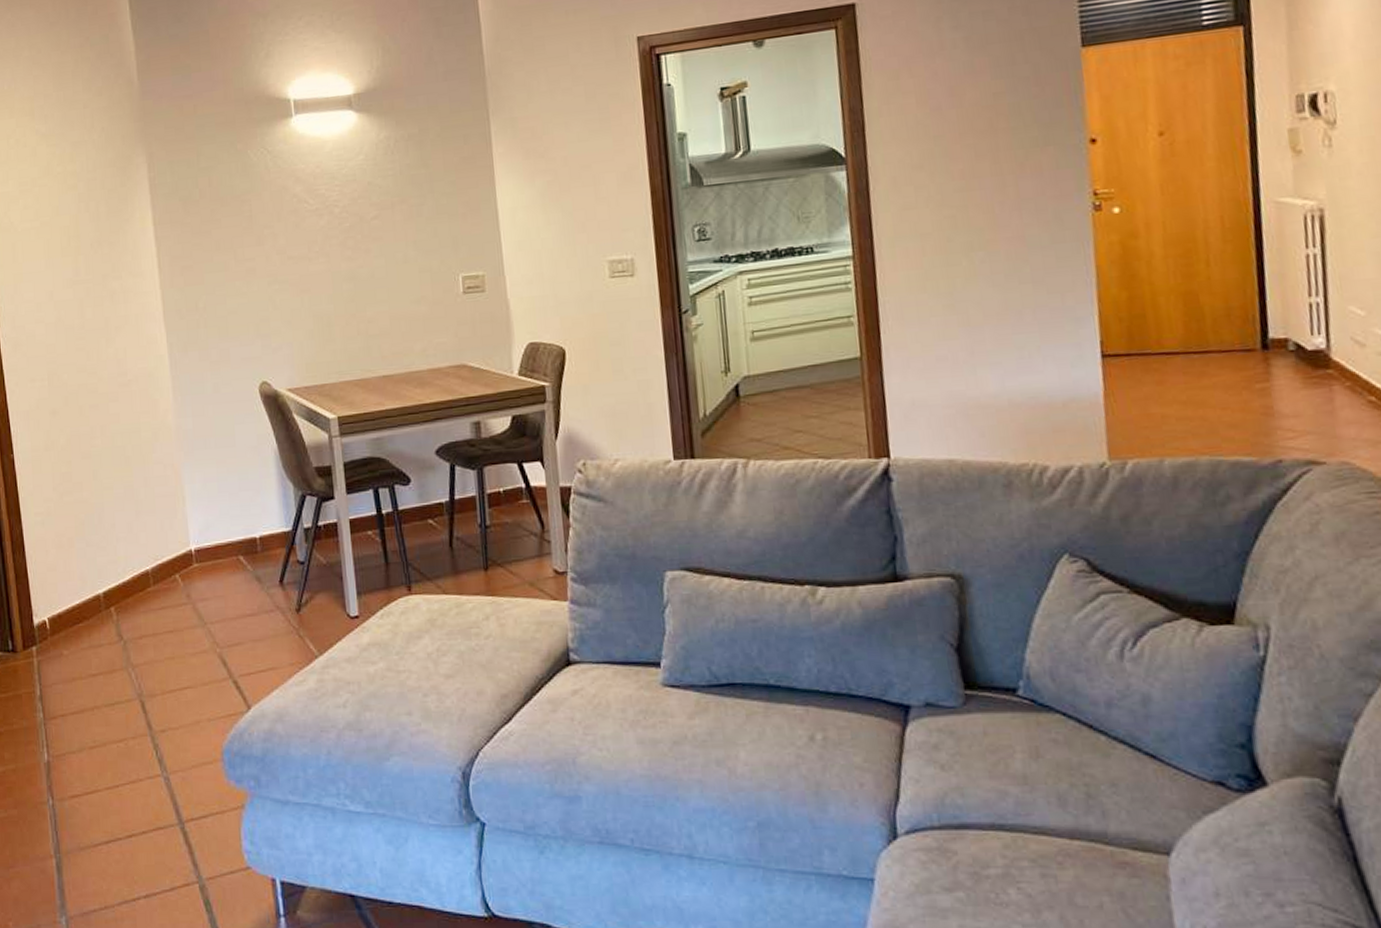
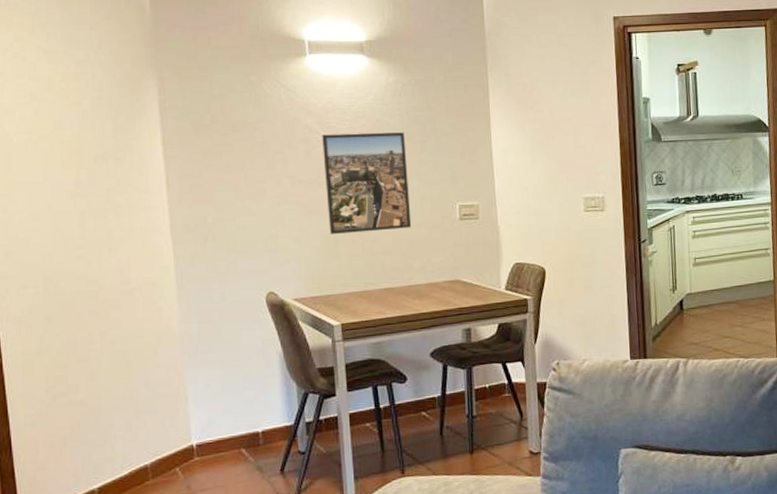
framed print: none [311,195,410,315] -> present [322,132,412,234]

